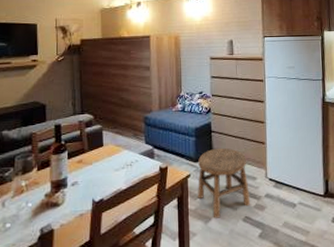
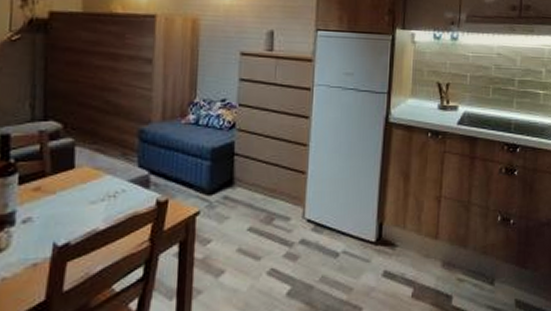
stool: present [198,147,251,219] -> none [208,176,280,271]

